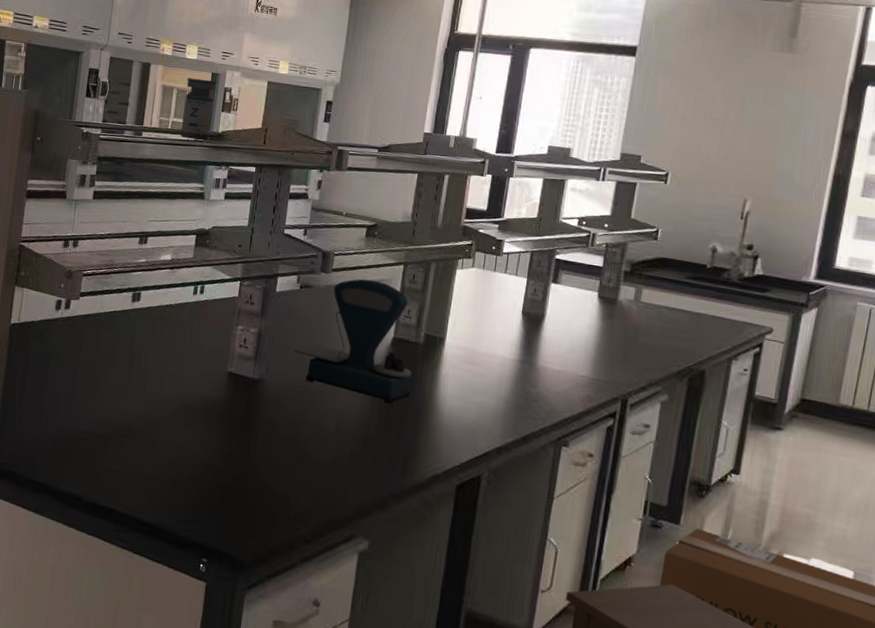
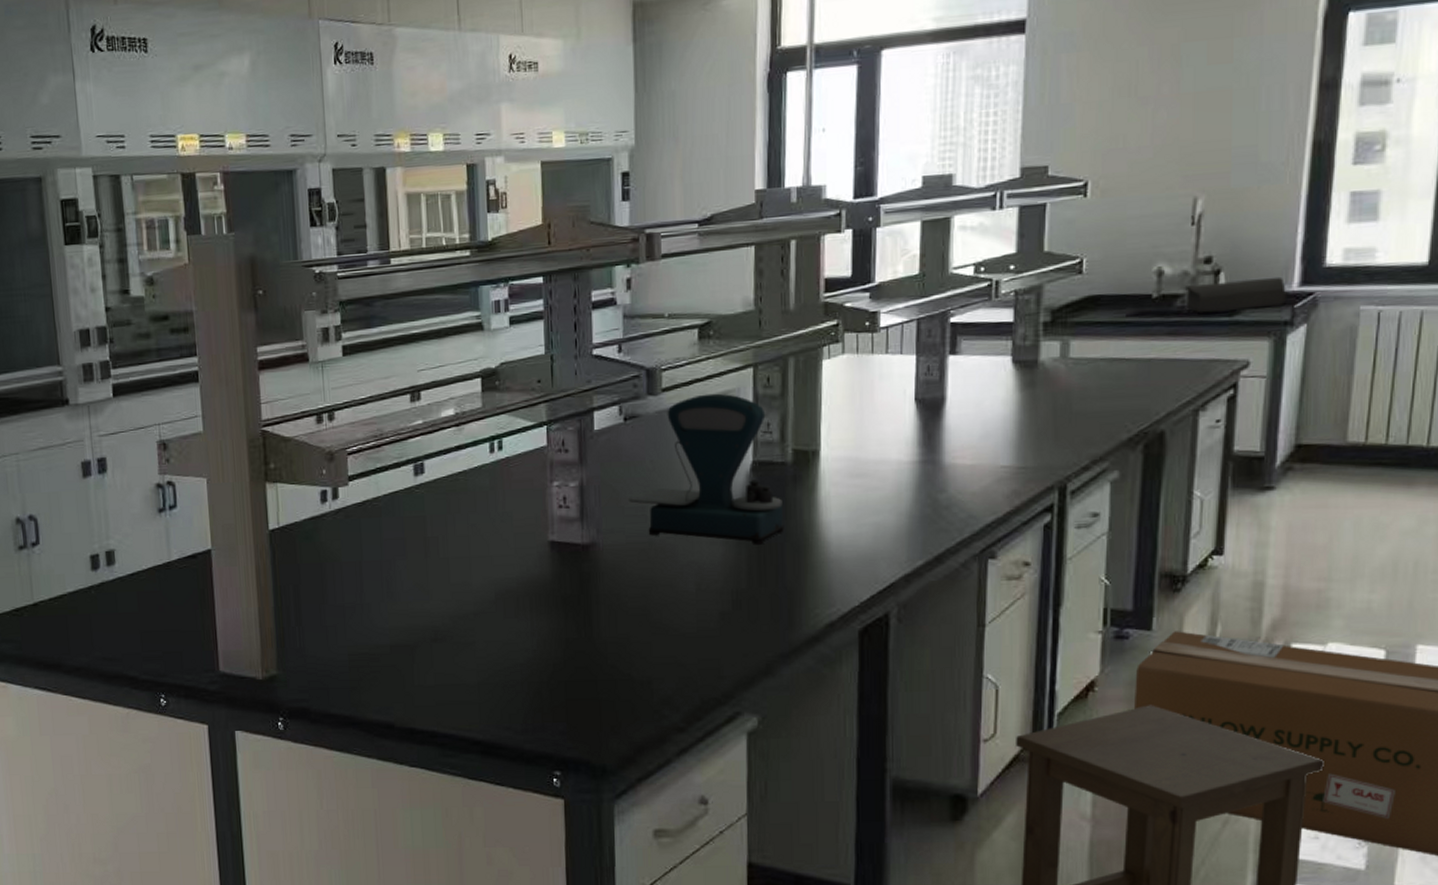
medicine bottle: present [181,77,217,141] -> none [436,174,477,257]
paper towel holder: none [730,263,806,291] -> present [1184,276,1288,314]

